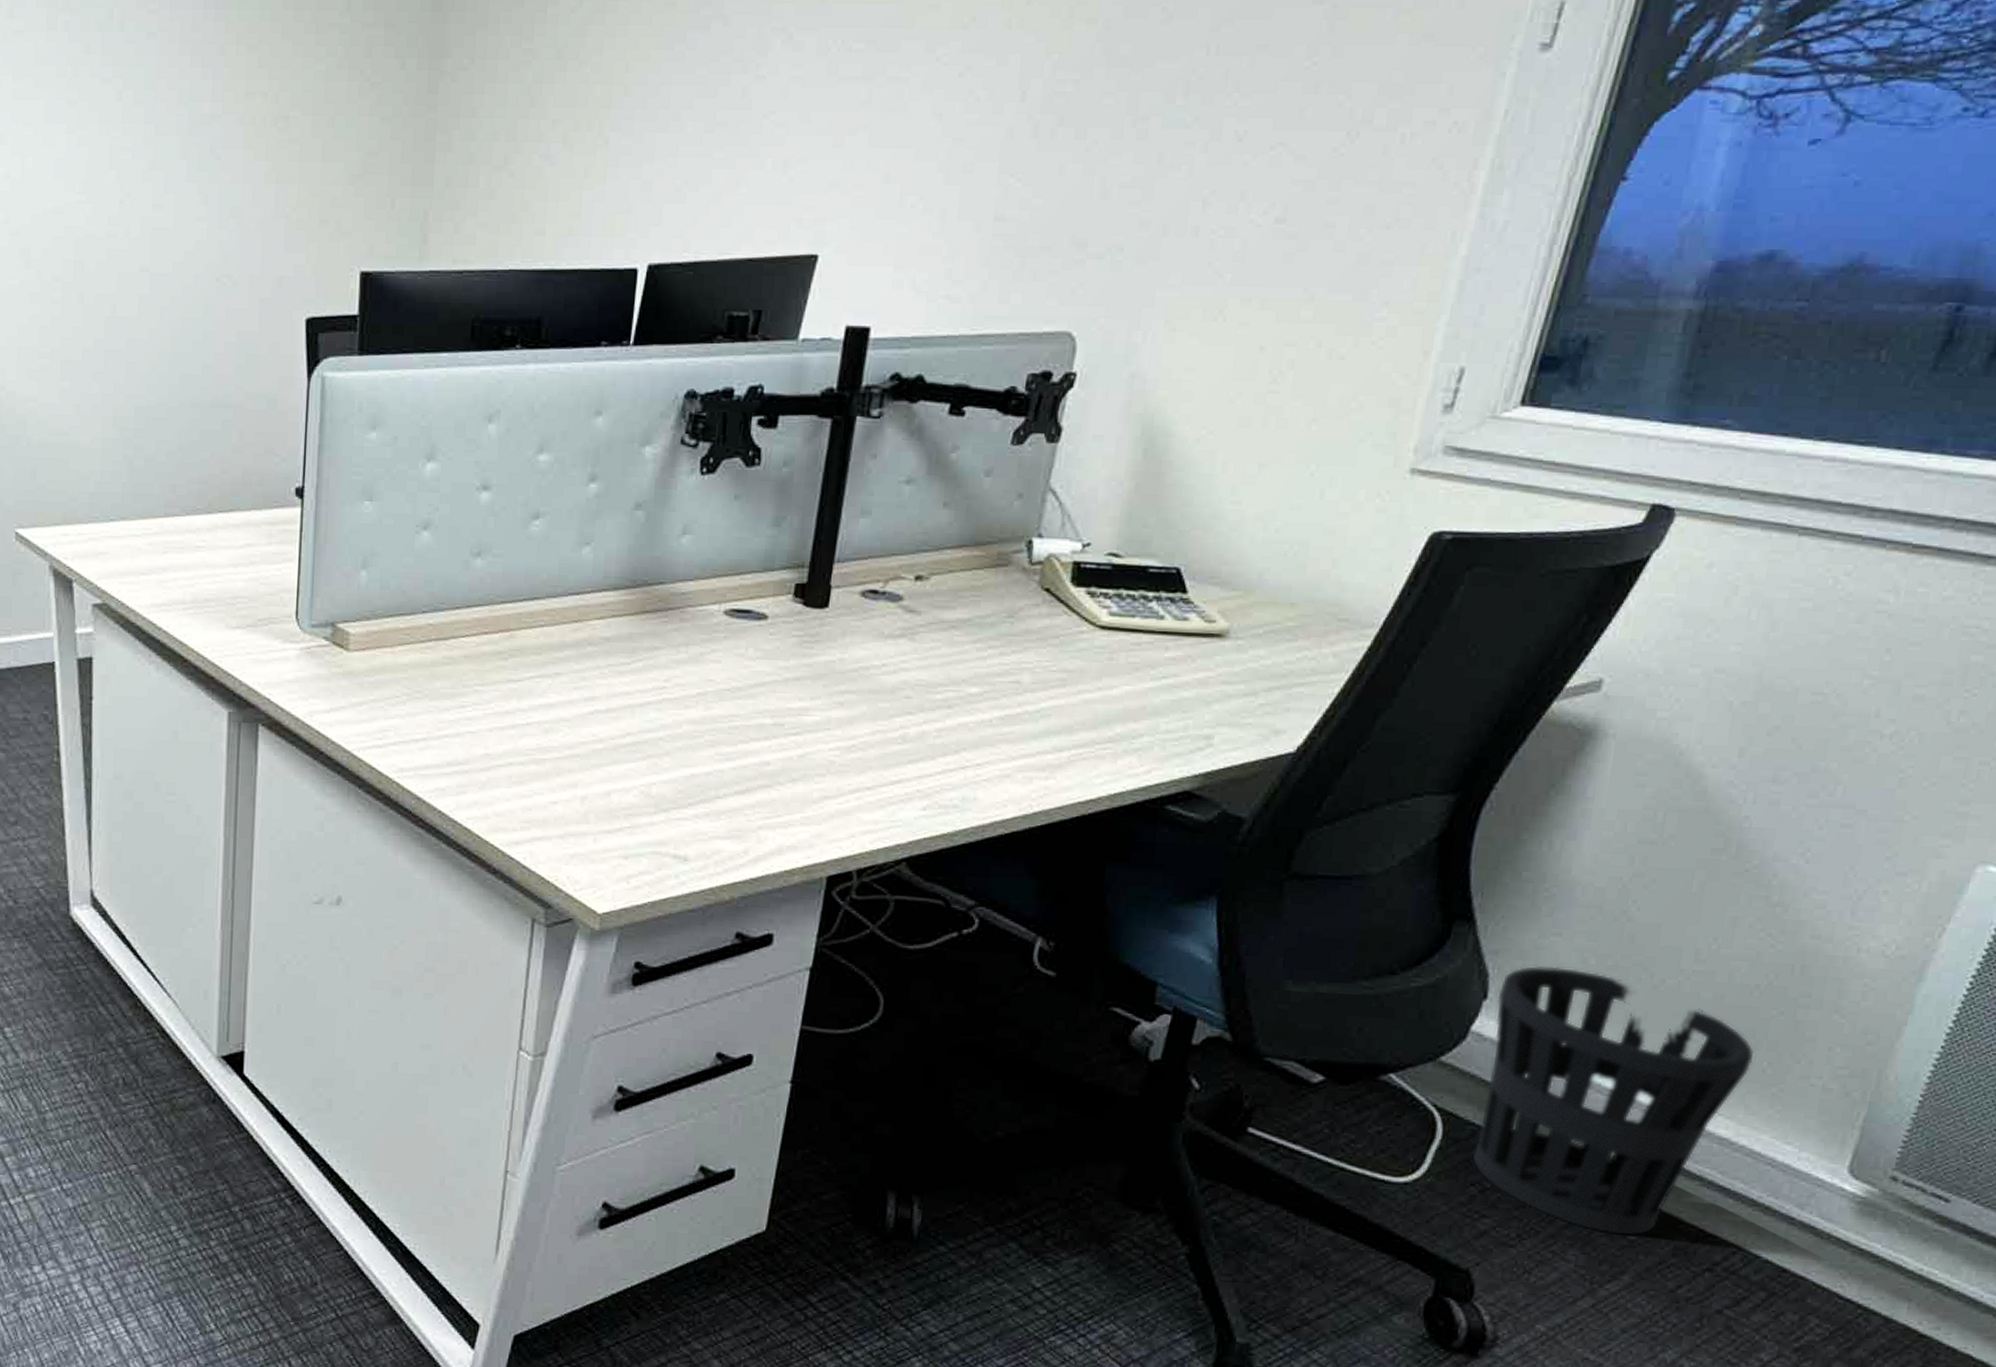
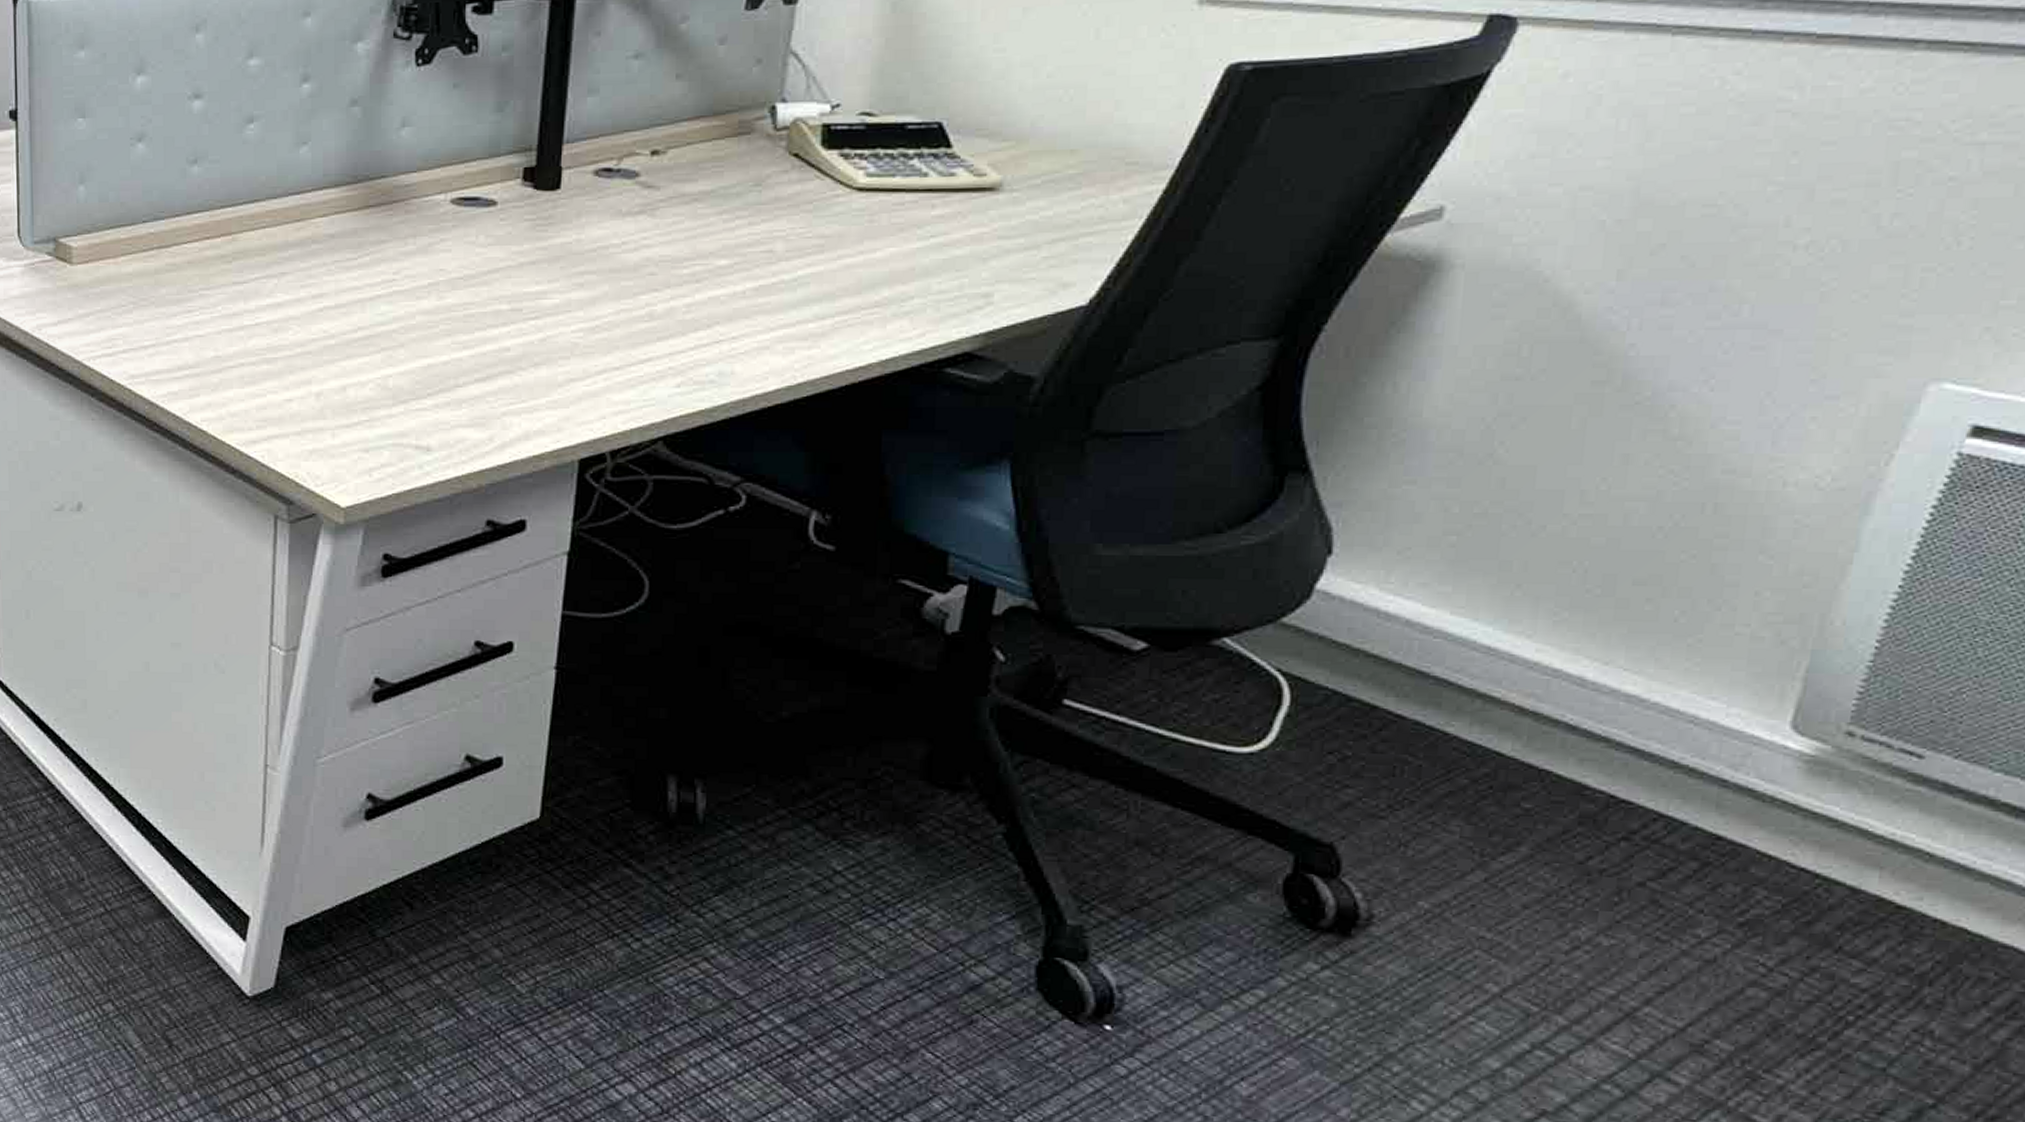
wastebasket: present [1473,966,1755,1236] -> none [1328,516,1663,804]

